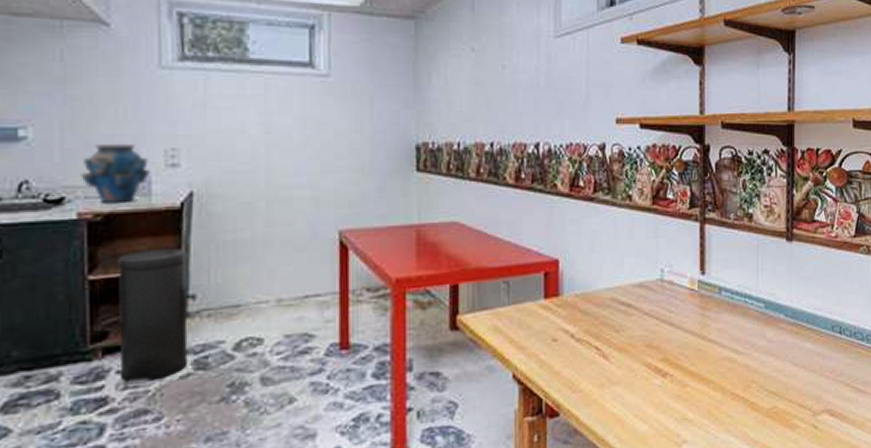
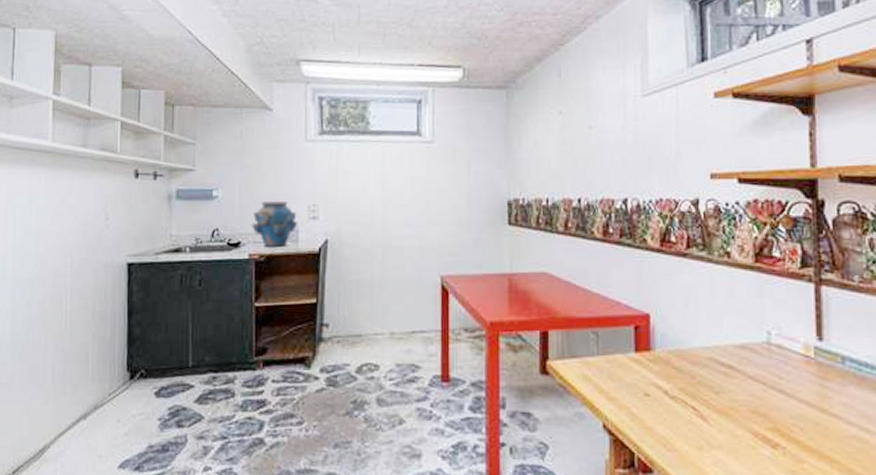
pedal bin: present [118,248,188,384] -> none [274,284,323,392]

